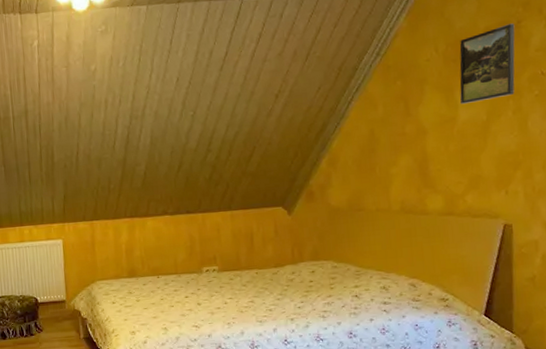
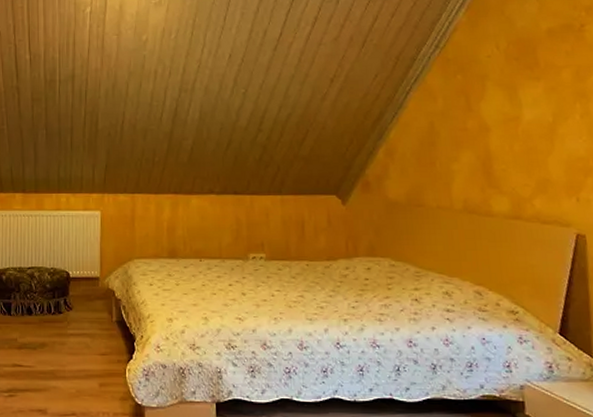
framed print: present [459,23,515,104] -> none [521,26,581,103]

